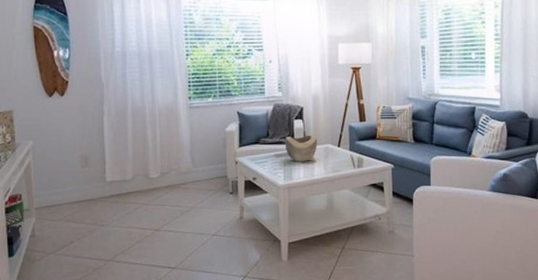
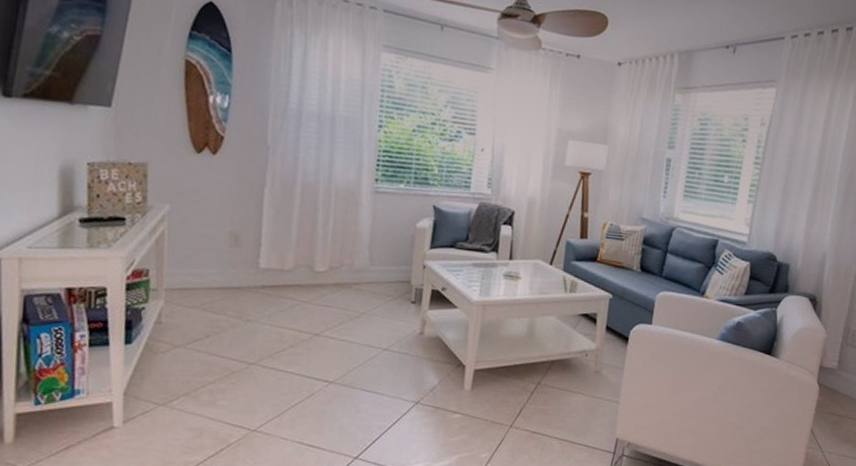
decorative bowl: present [284,135,318,162] -> none [486,244,527,277]

